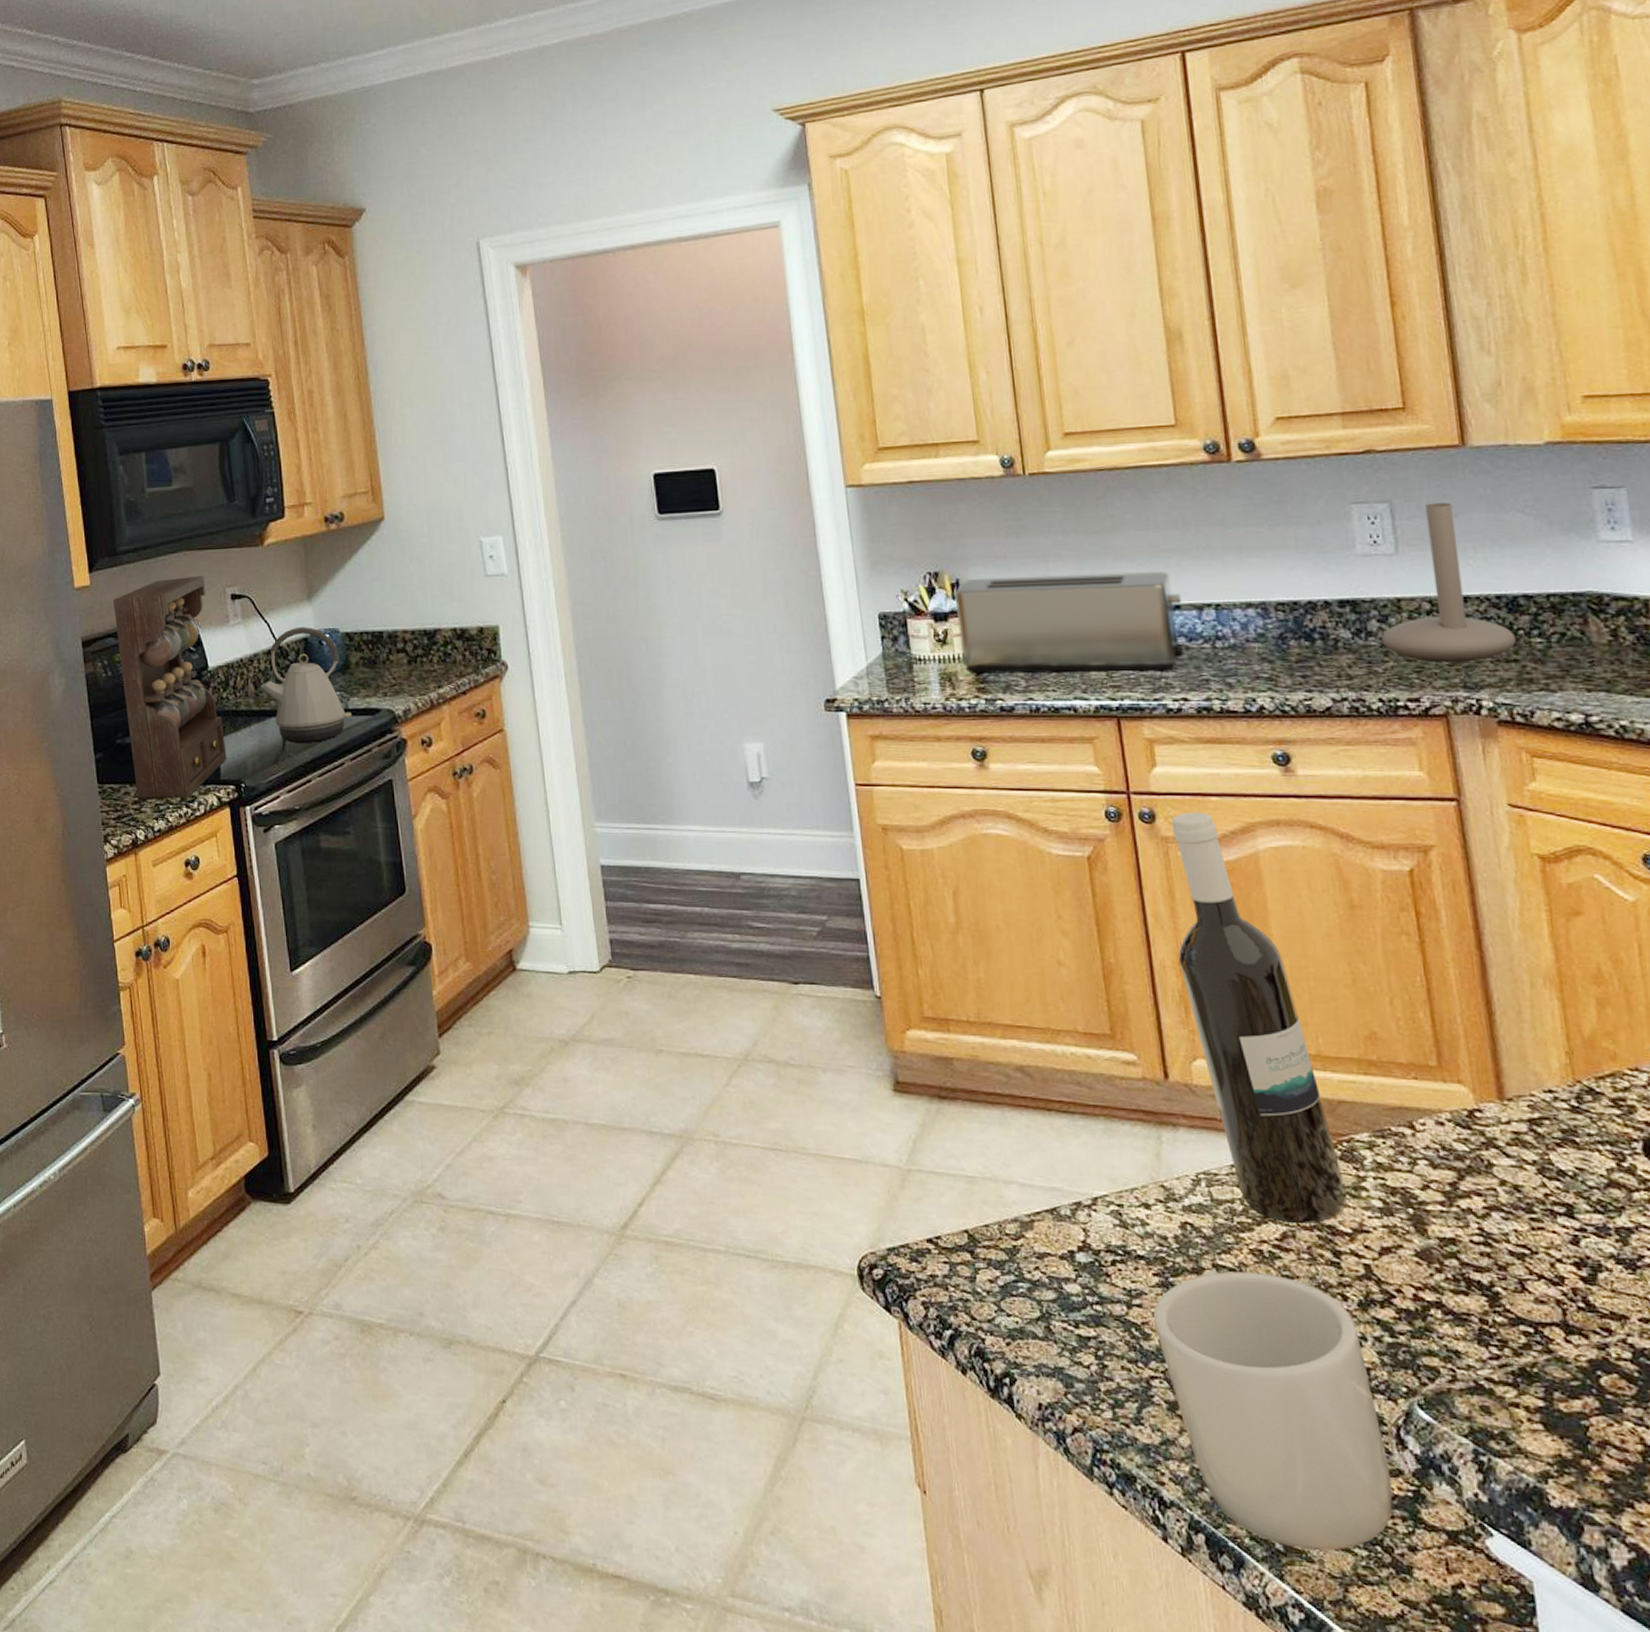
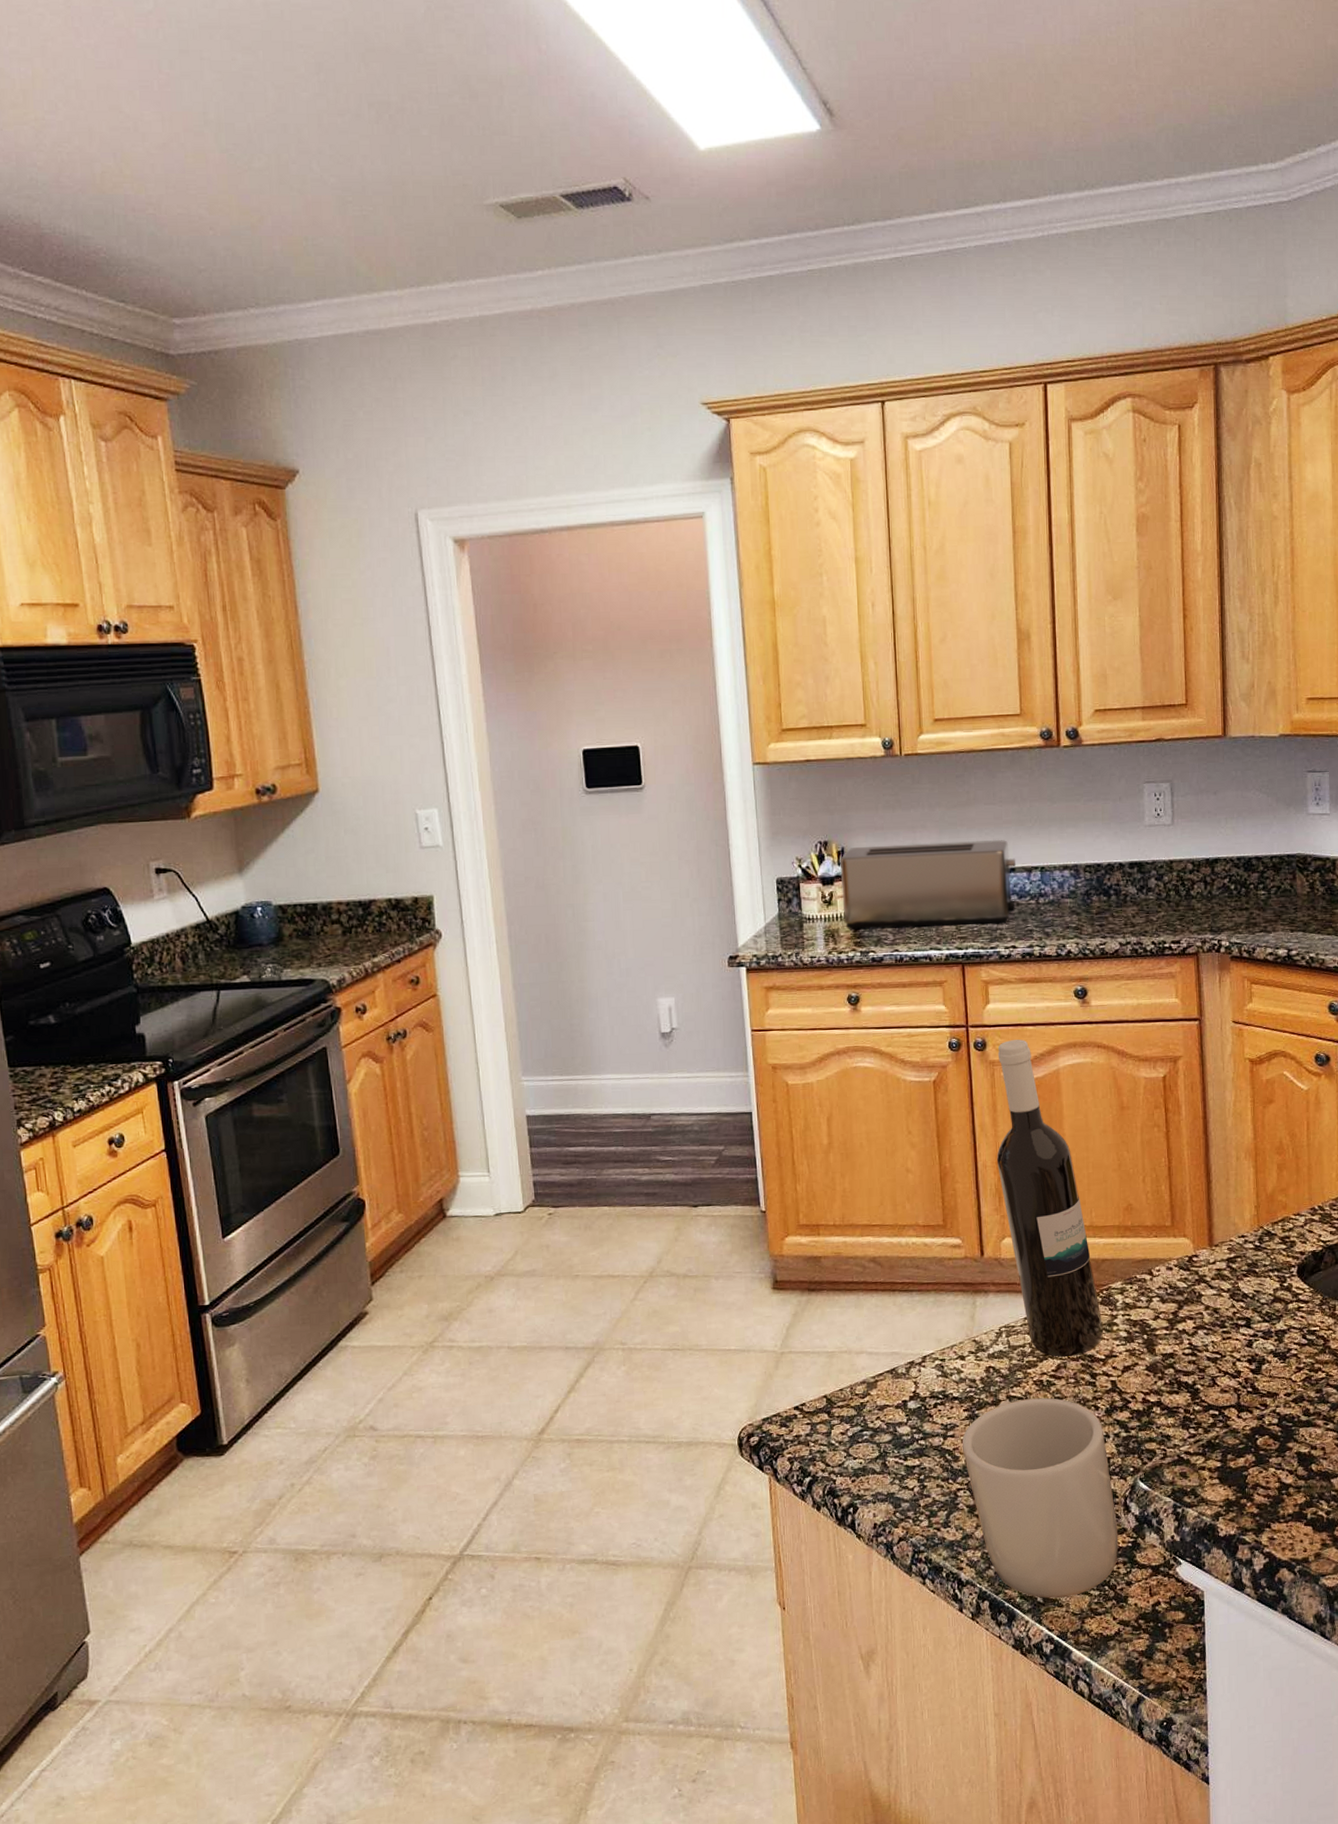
spice rack: present [112,575,227,801] -> none [21,849,153,1082]
kettle: present [260,626,352,743] -> none [188,900,285,1016]
paper towel holder: present [1381,502,1517,663] -> none [1157,782,1248,912]

